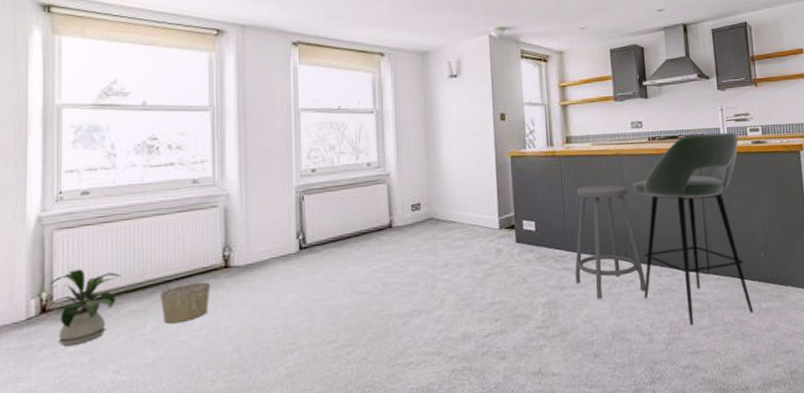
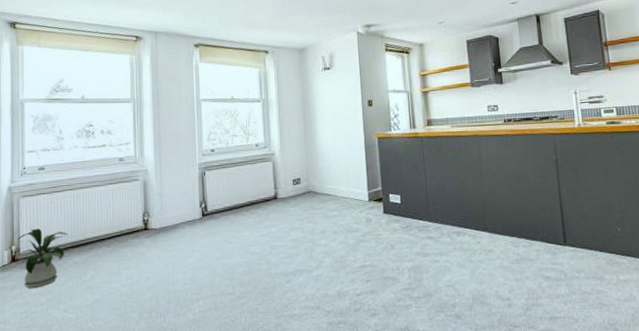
basket: present [159,282,211,324] -> none [96,241,134,274]
bar stool: present [575,184,646,299] -> none [437,162,504,266]
bar stool: present [633,132,754,326] -> none [490,113,612,294]

